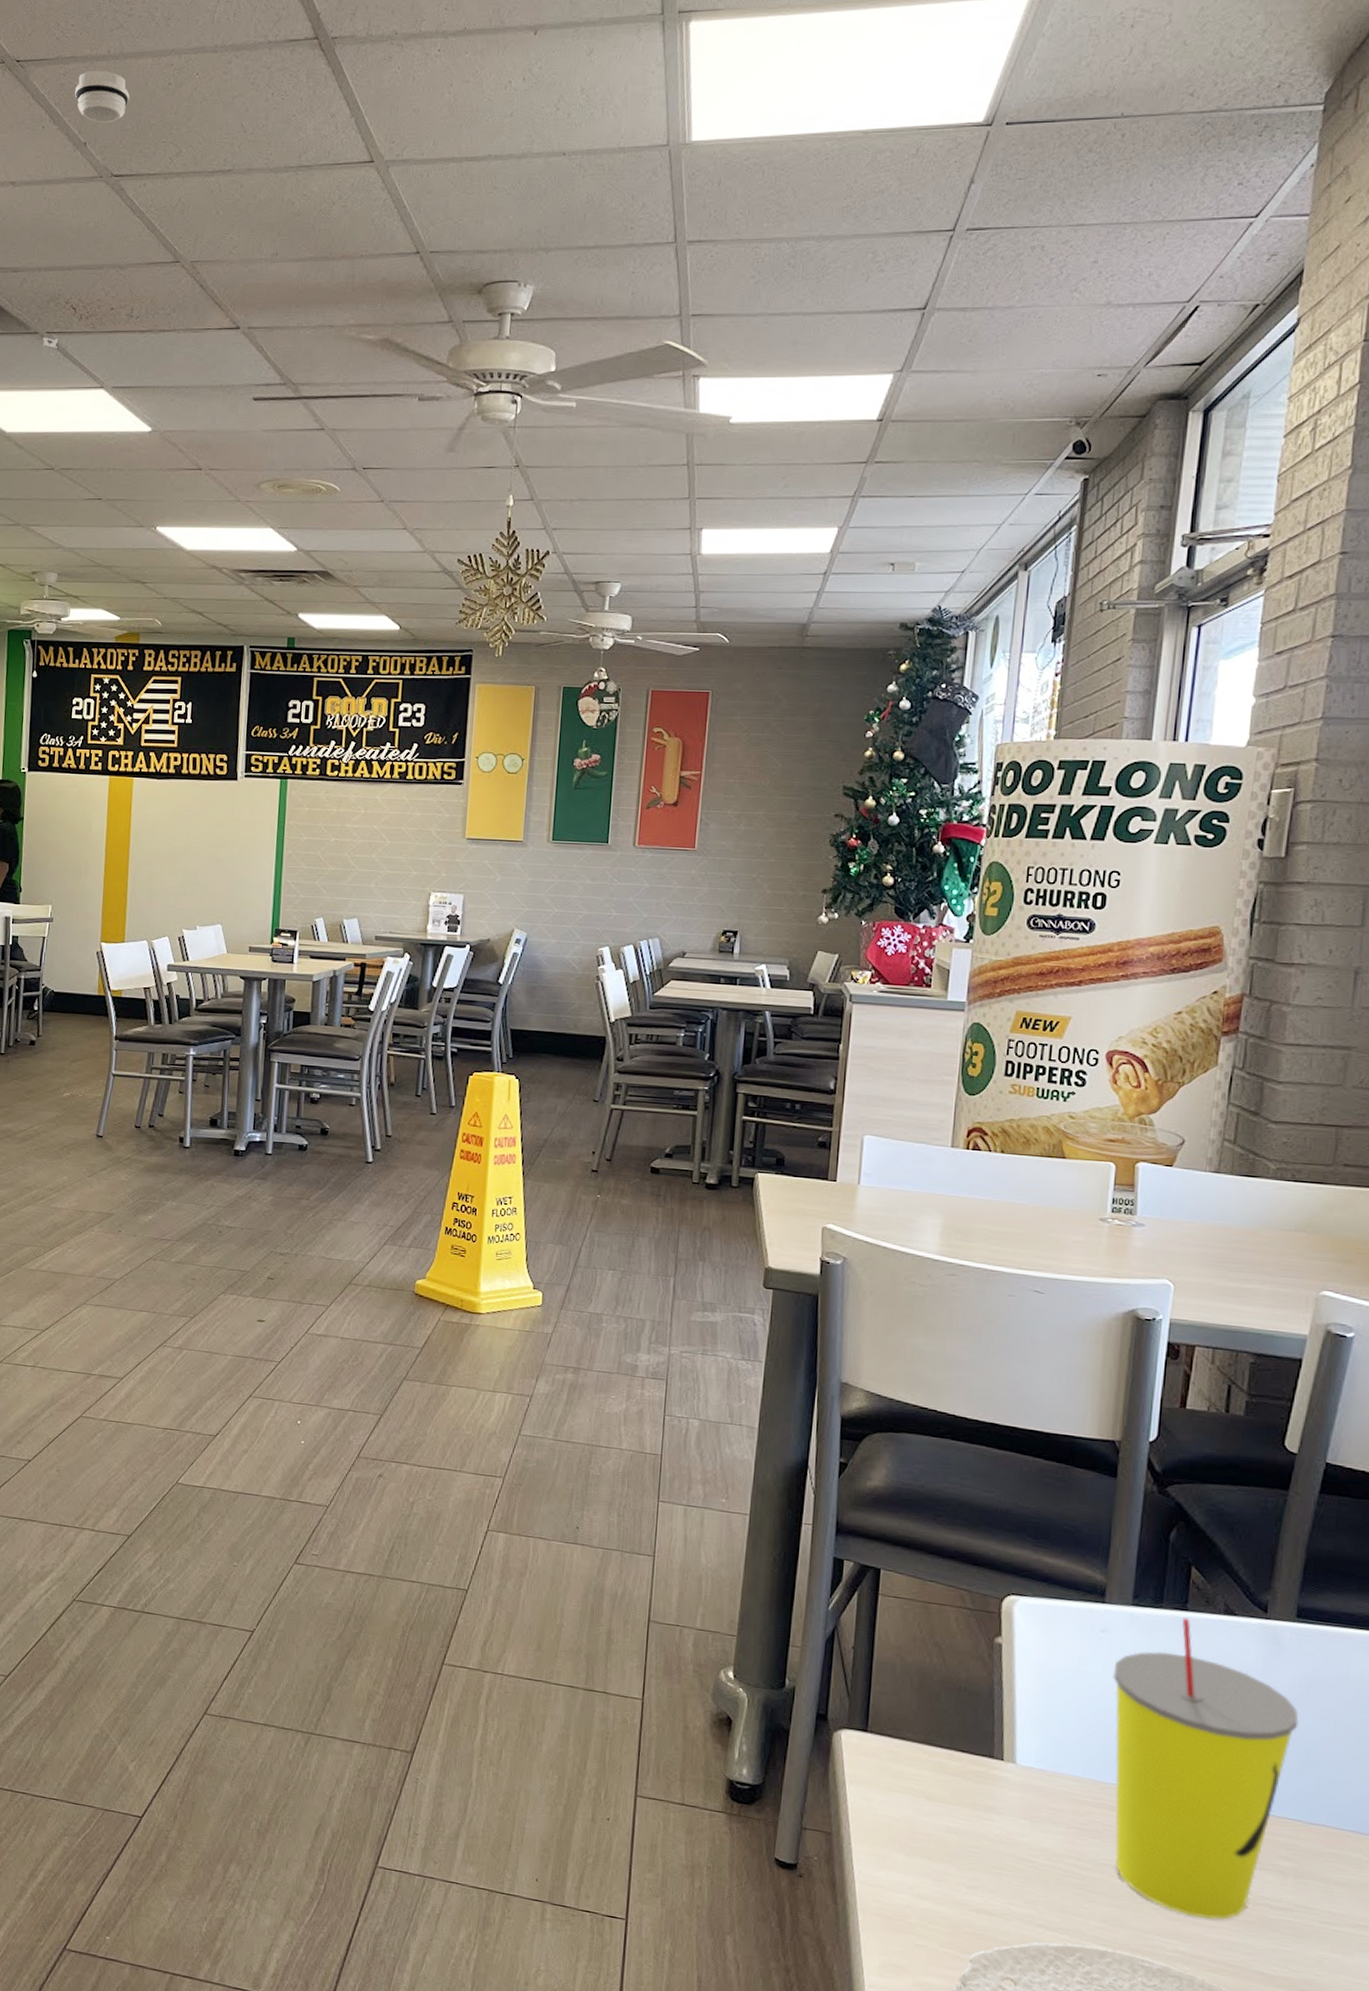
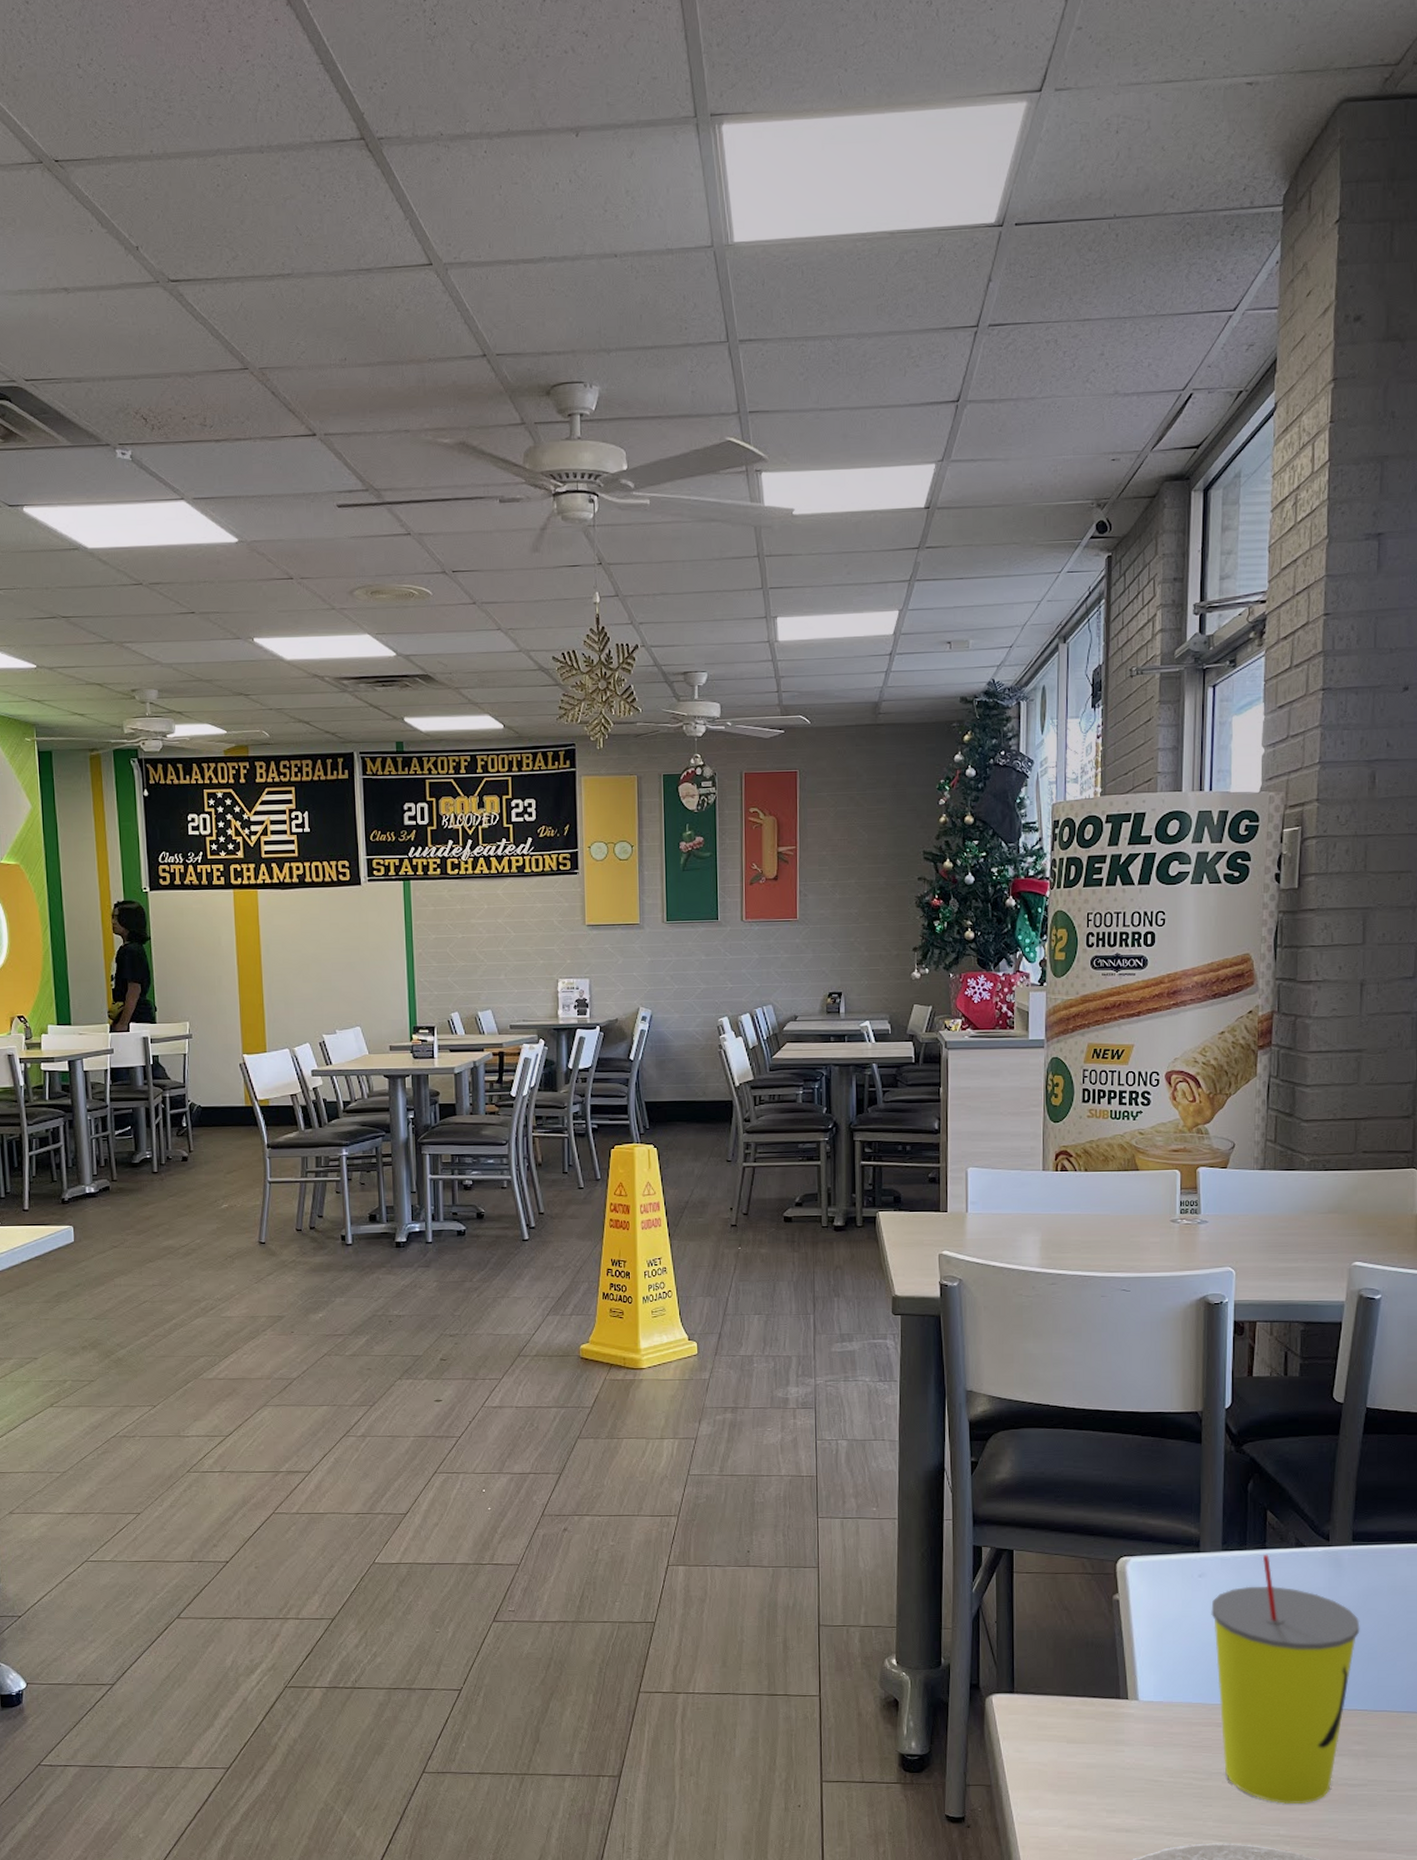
smoke detector: present [75,70,130,123] -> none [120,171,178,226]

